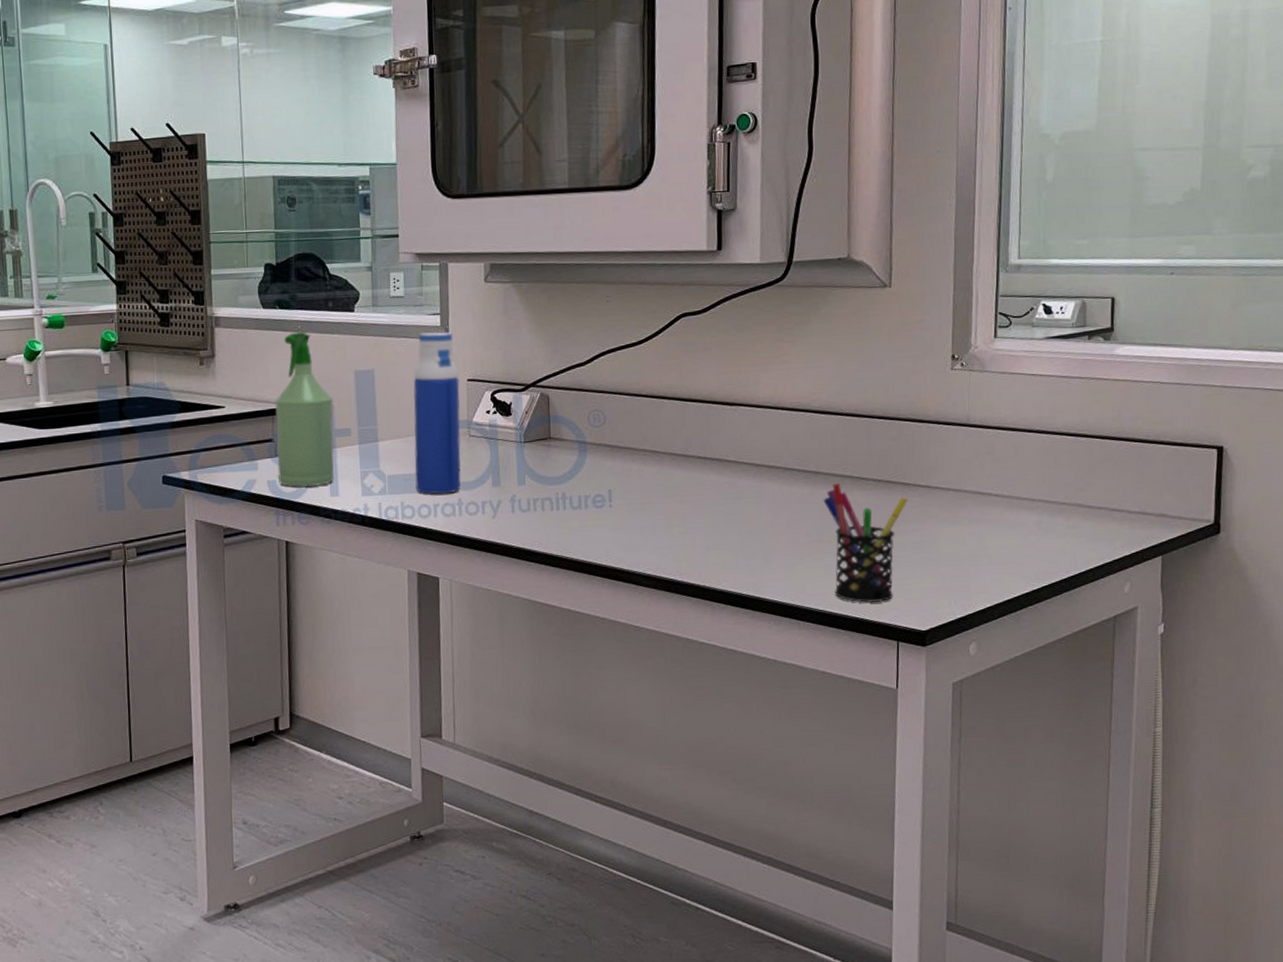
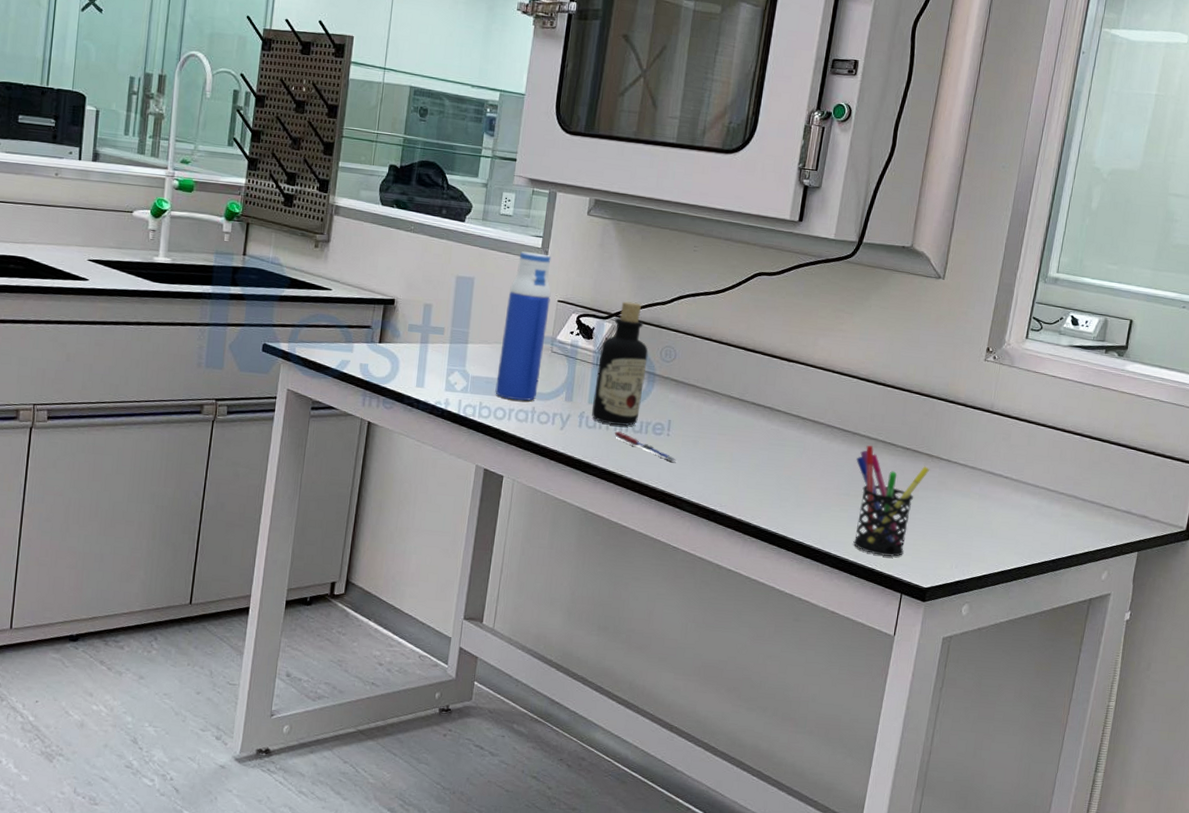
spray bottle: present [275,331,335,488] -> none [370,231,433,376]
bottle: none [521,368,576,504] -> present [592,301,649,426]
pen: none [551,510,624,534] -> present [614,431,677,461]

